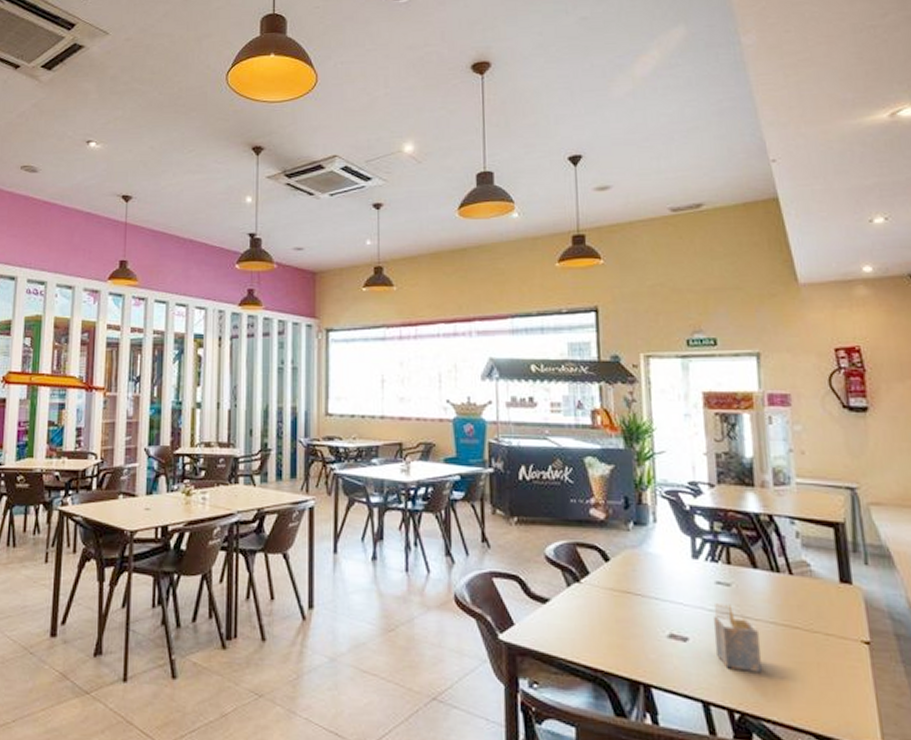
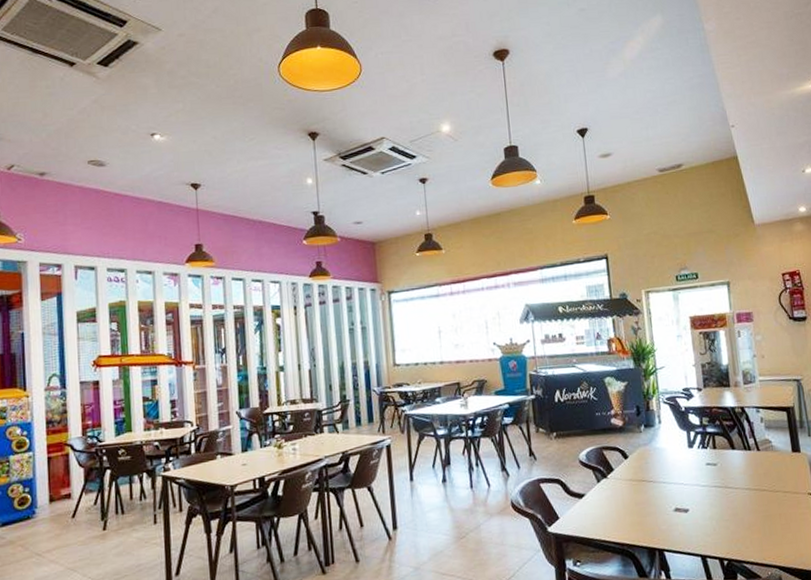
napkin holder: present [713,603,763,672] -> none [706,479,742,529]

